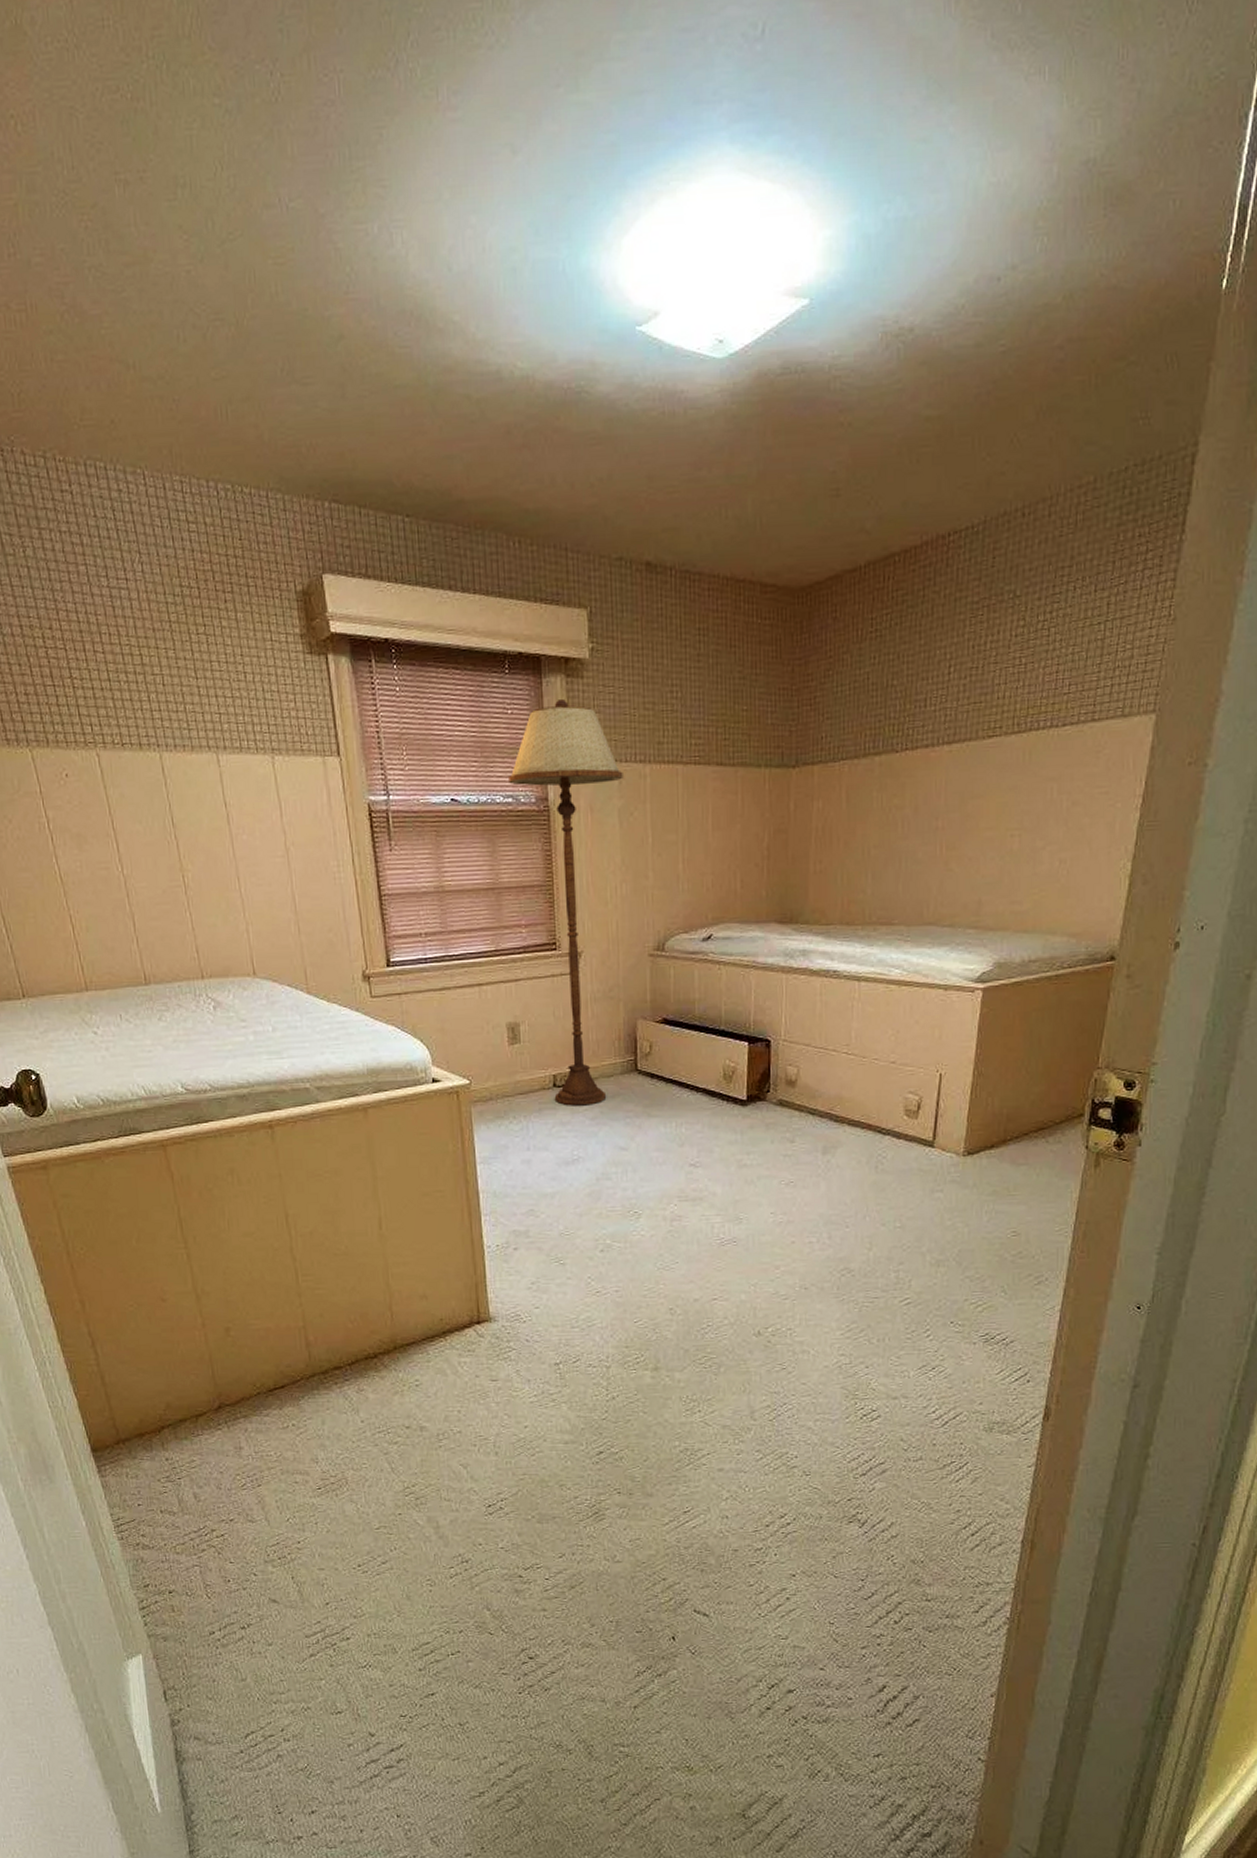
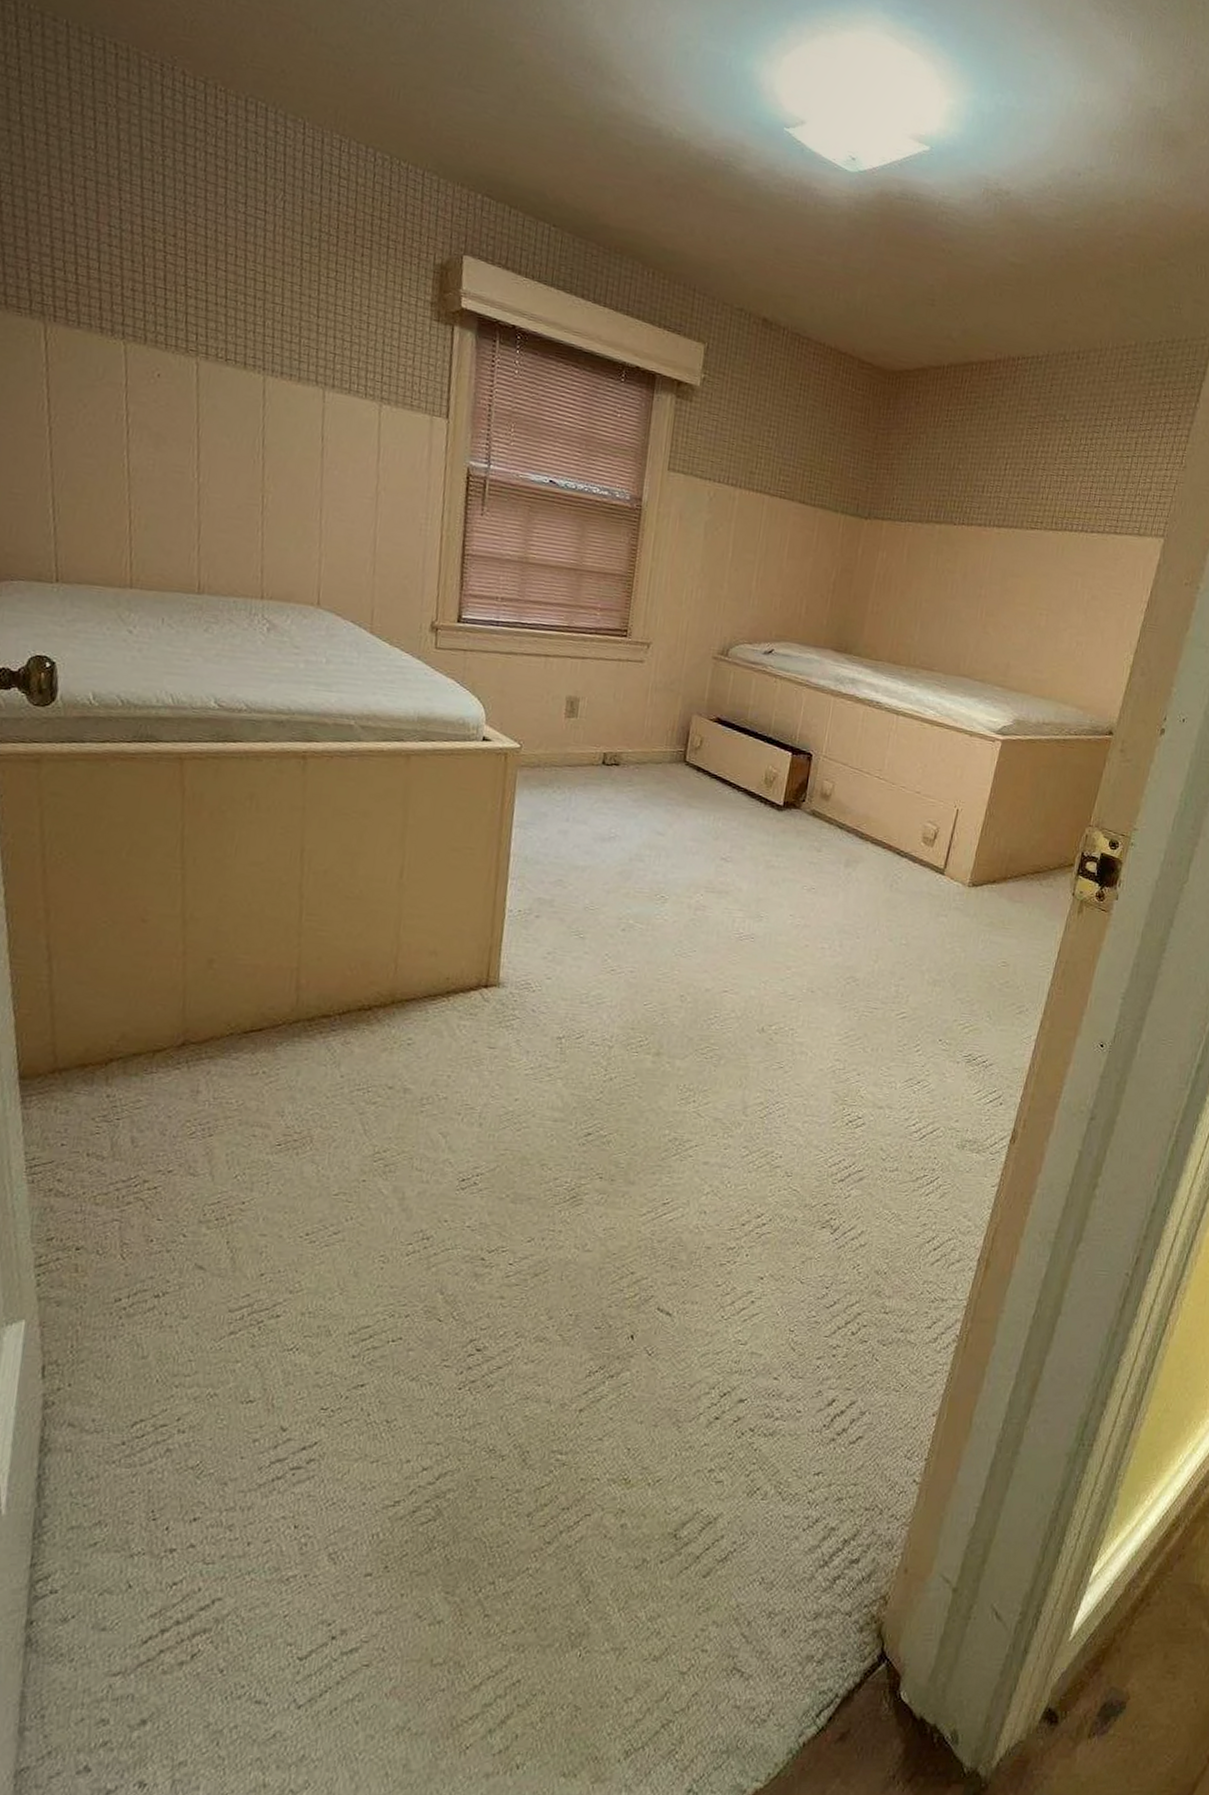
floor lamp: present [508,699,623,1106] -> none [601,415,715,787]

